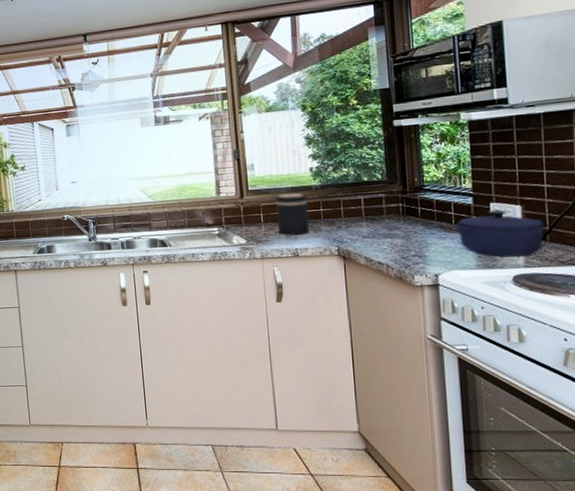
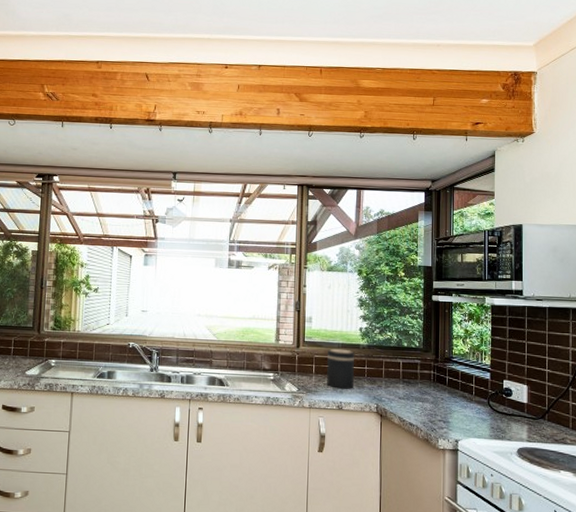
cooking pot: present [453,209,544,257] -> none [473,386,544,432]

